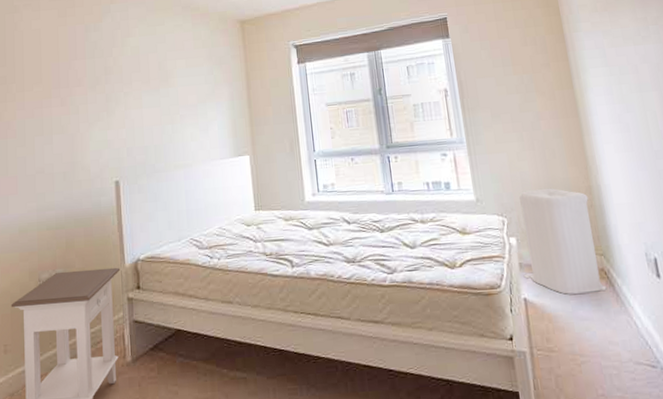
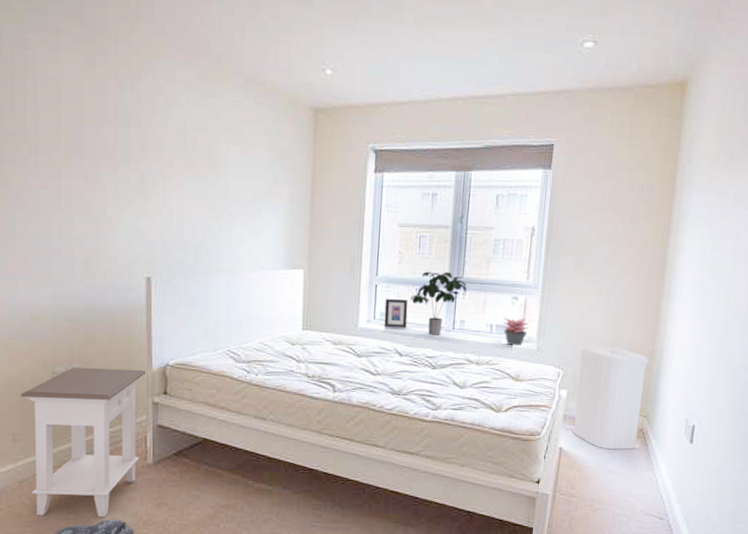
picture frame: none [325,169,350,199] -> present [383,298,409,329]
potted plant: none [347,139,398,200] -> present [410,271,467,335]
succulent plant: none [436,172,464,201] -> present [502,318,529,347]

